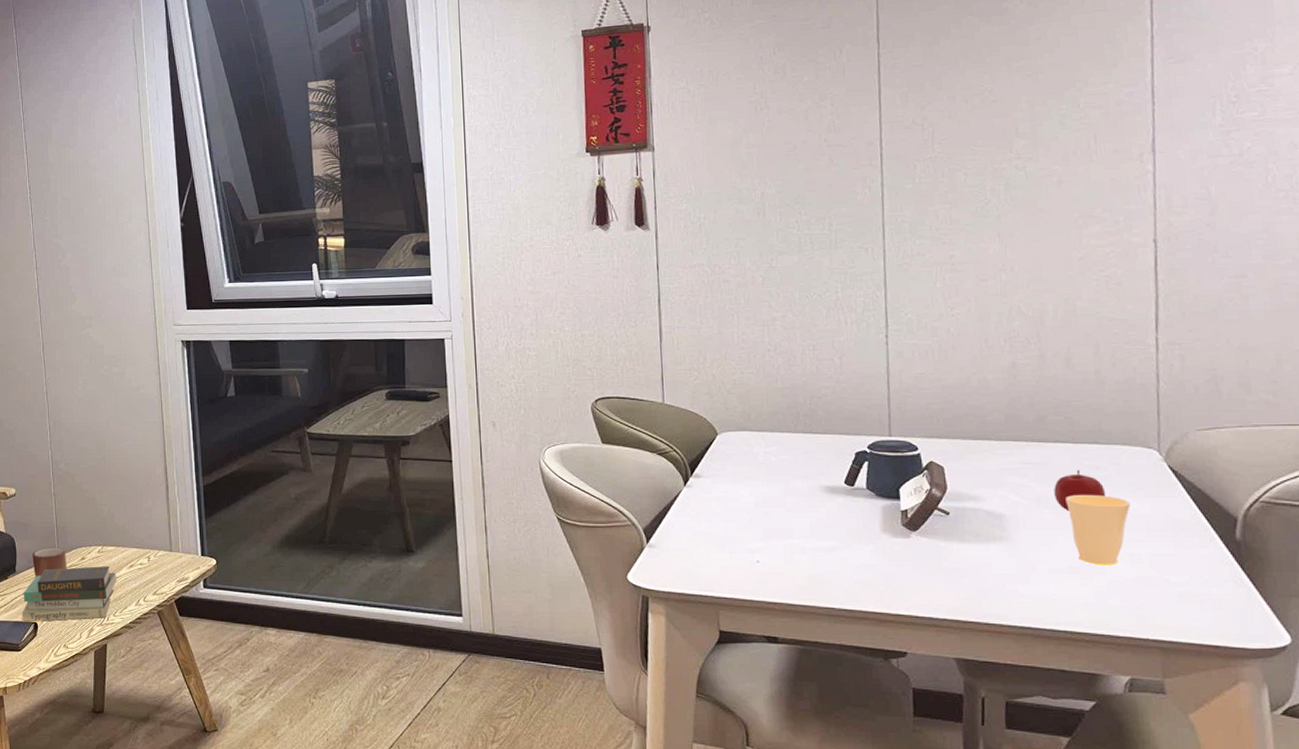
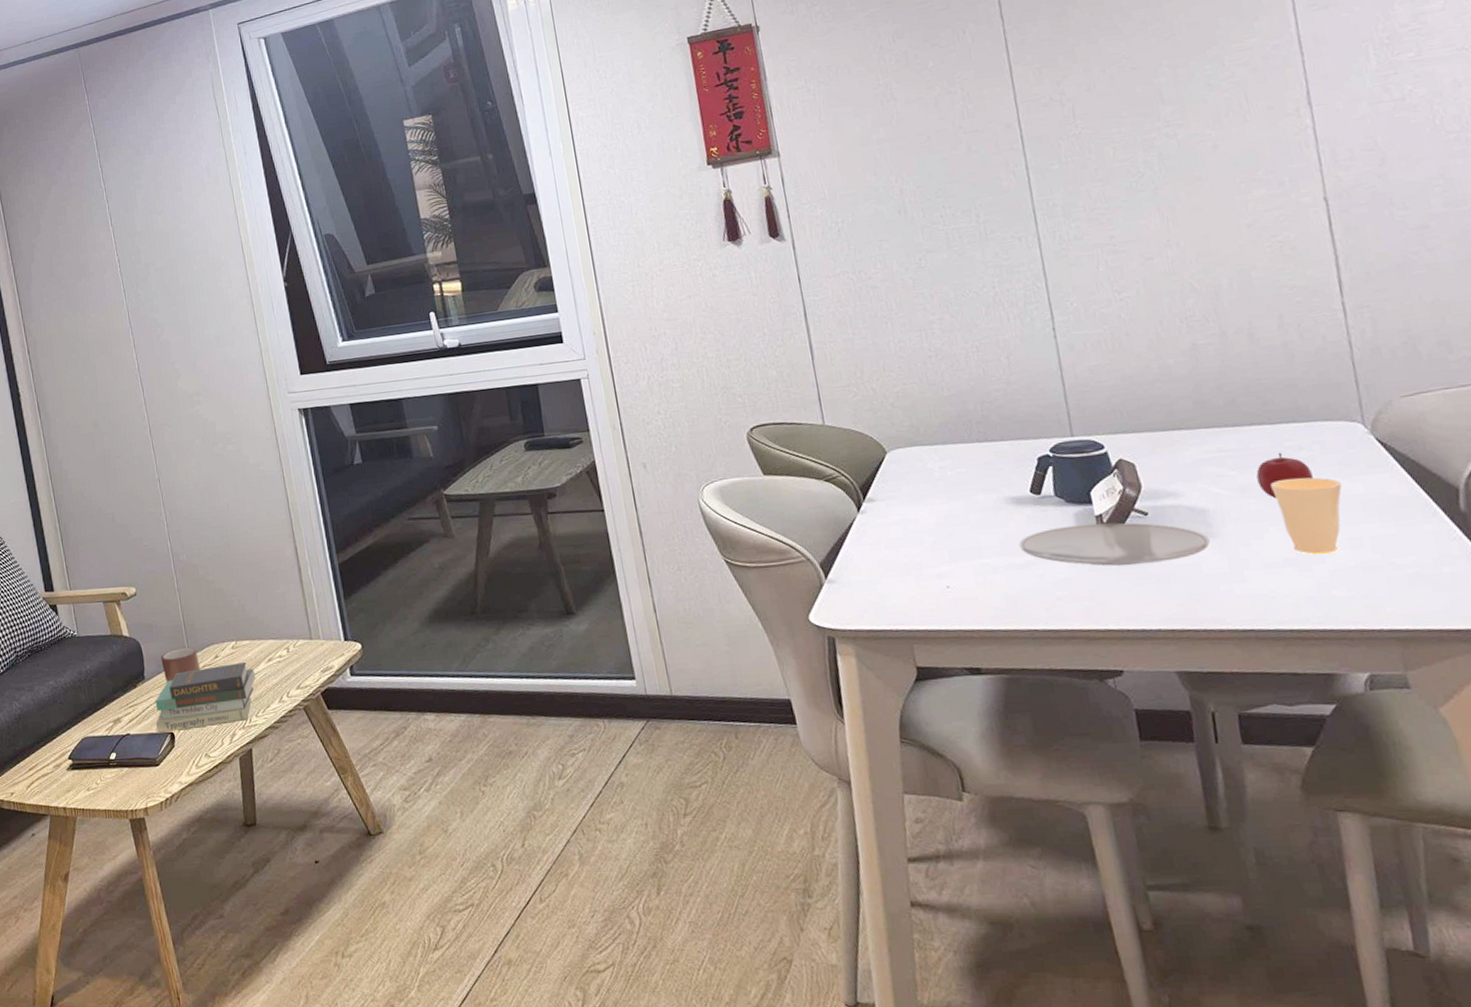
plate: none [827,517,1003,558] -> present [1019,522,1210,566]

